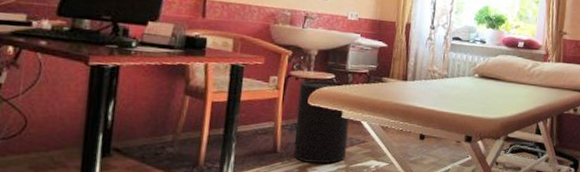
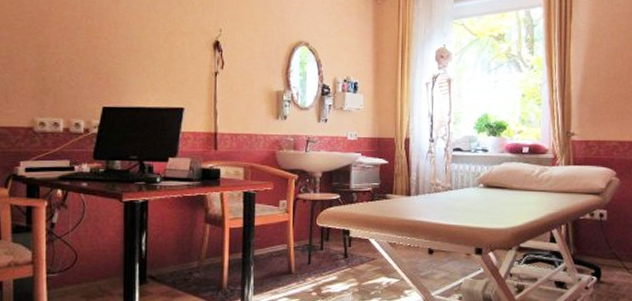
waste bin: present [293,80,350,164] -> none [307,201,357,283]

